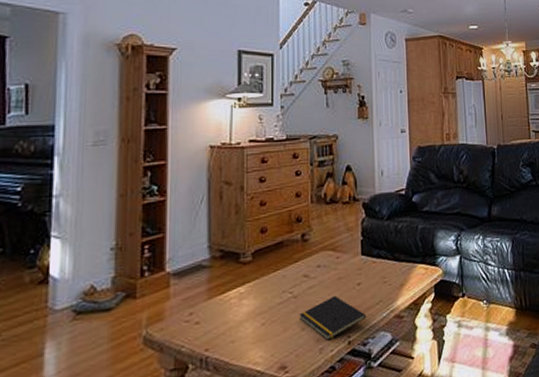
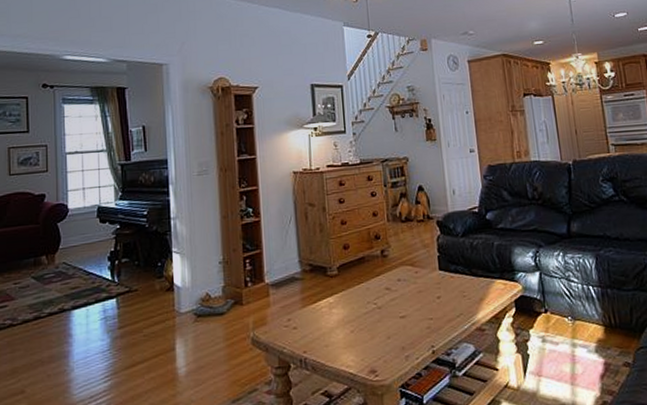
notepad: present [300,295,367,340] -> none [385,307,449,349]

